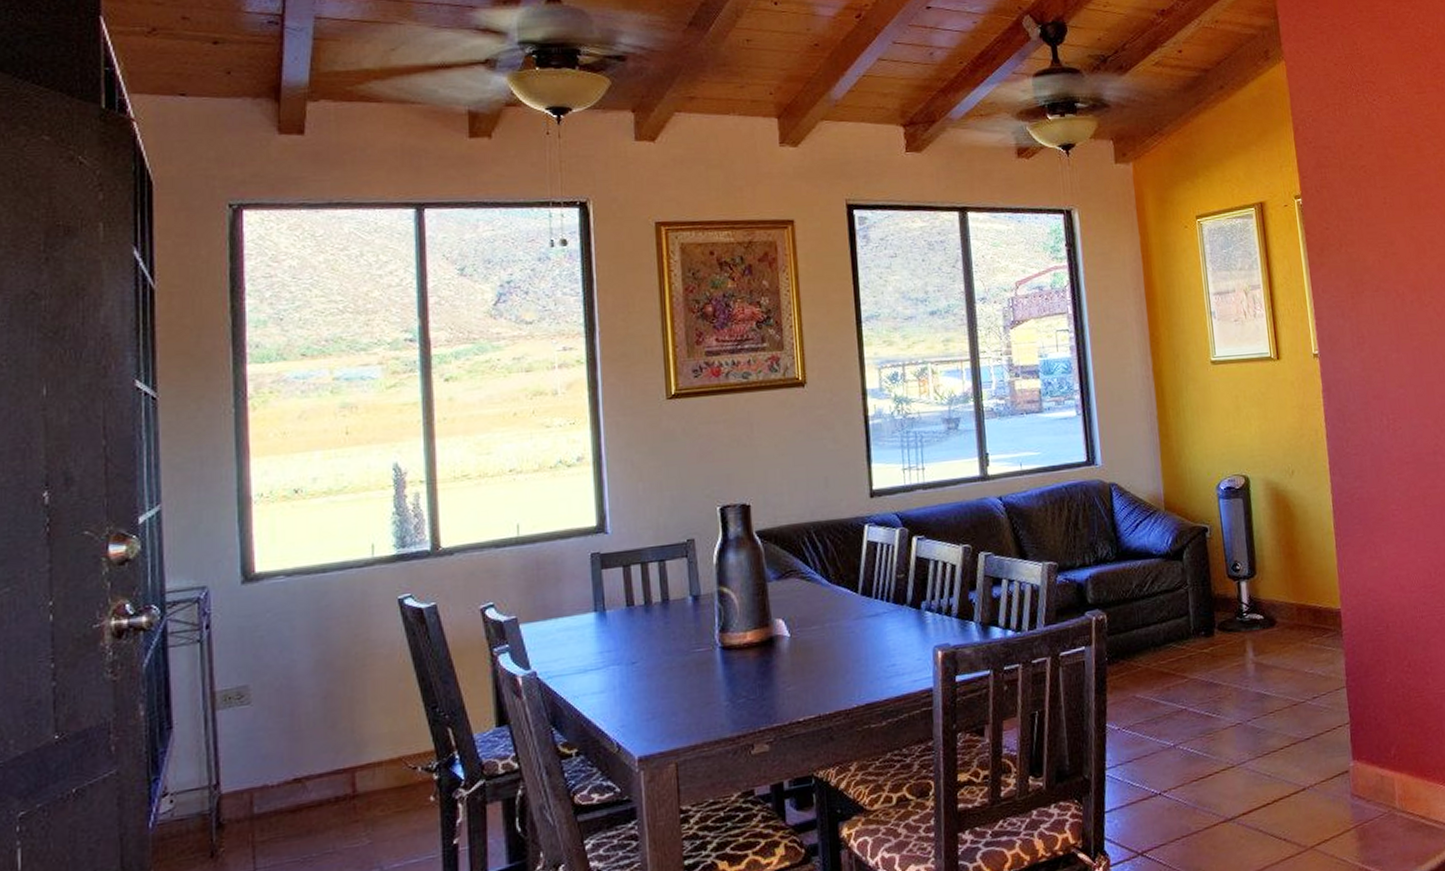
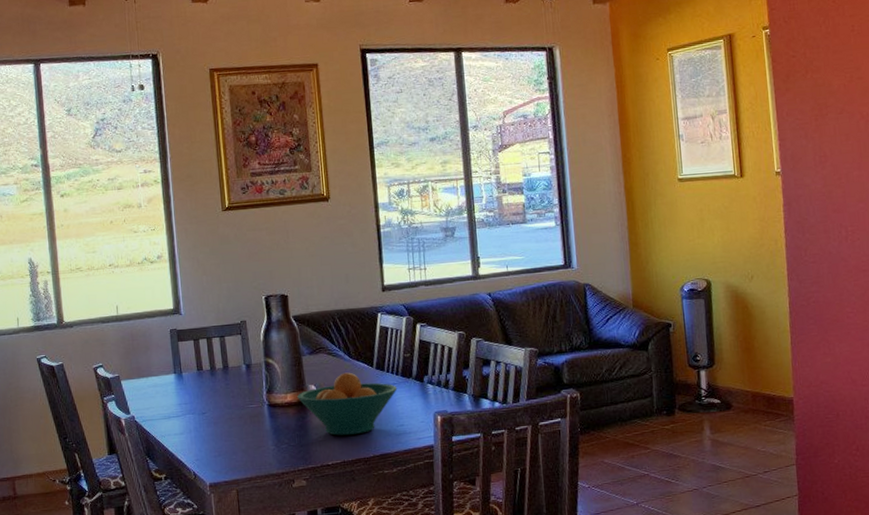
fruit bowl: none [760,600,889,683] -> present [297,372,398,436]

